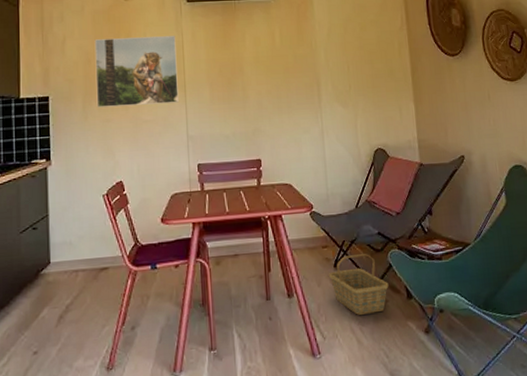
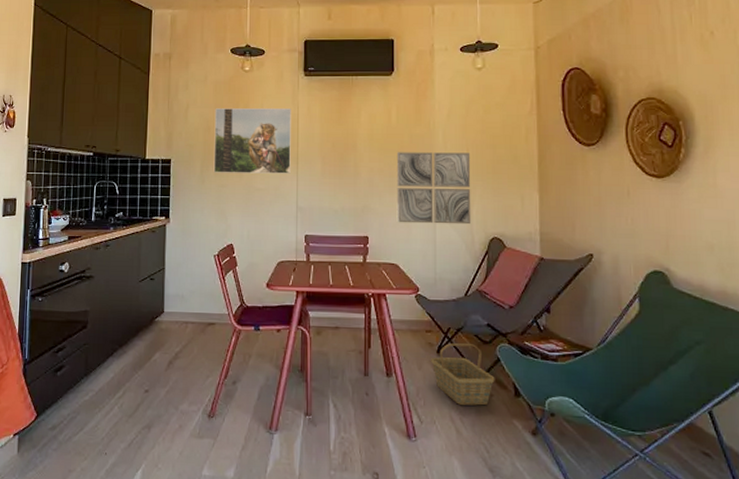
wall art: none [282,69,357,143] -> present [396,152,471,225]

